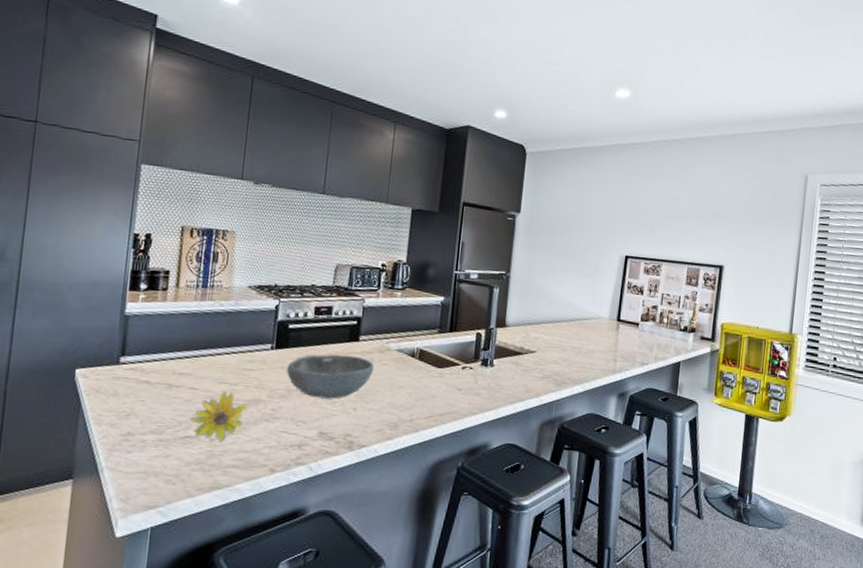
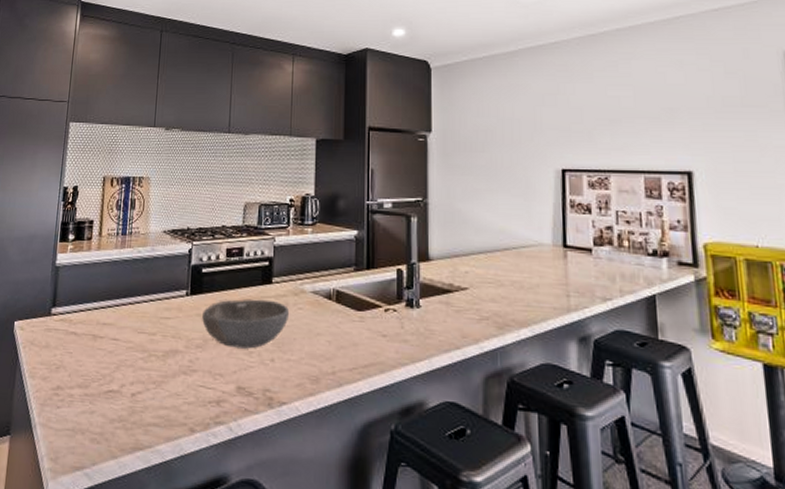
flower: present [190,391,247,444] -> none [113,341,166,399]

